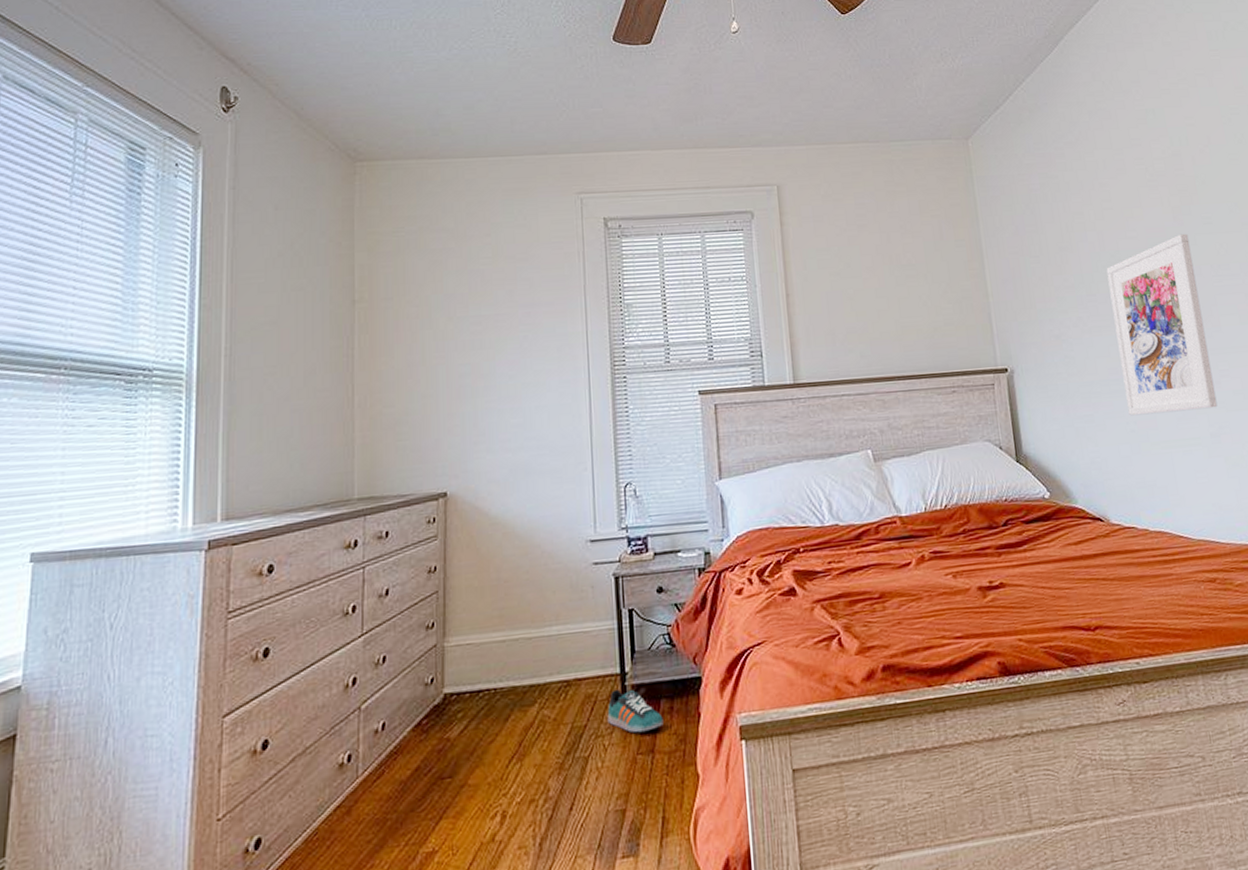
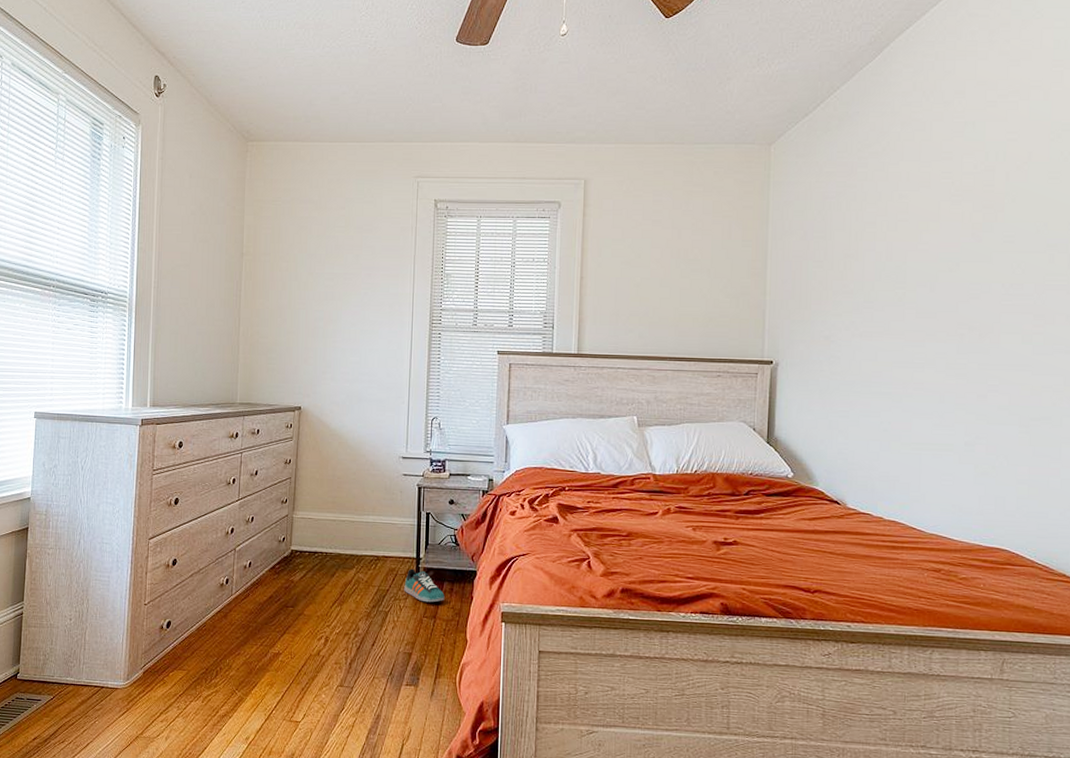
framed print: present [1106,233,1218,416] -> none [885,250,984,419]

